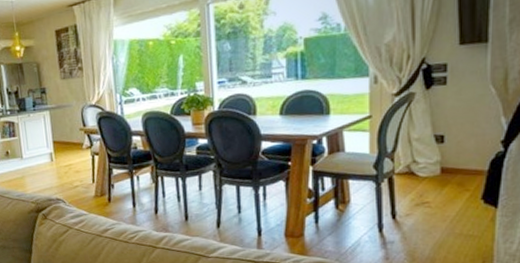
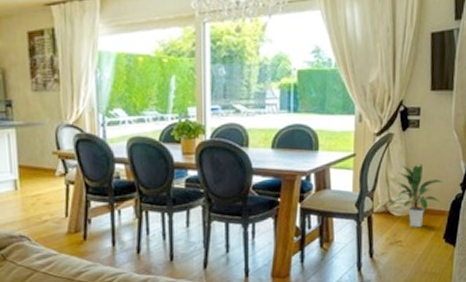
indoor plant: none [410,122,479,189] -> present [387,164,443,228]

